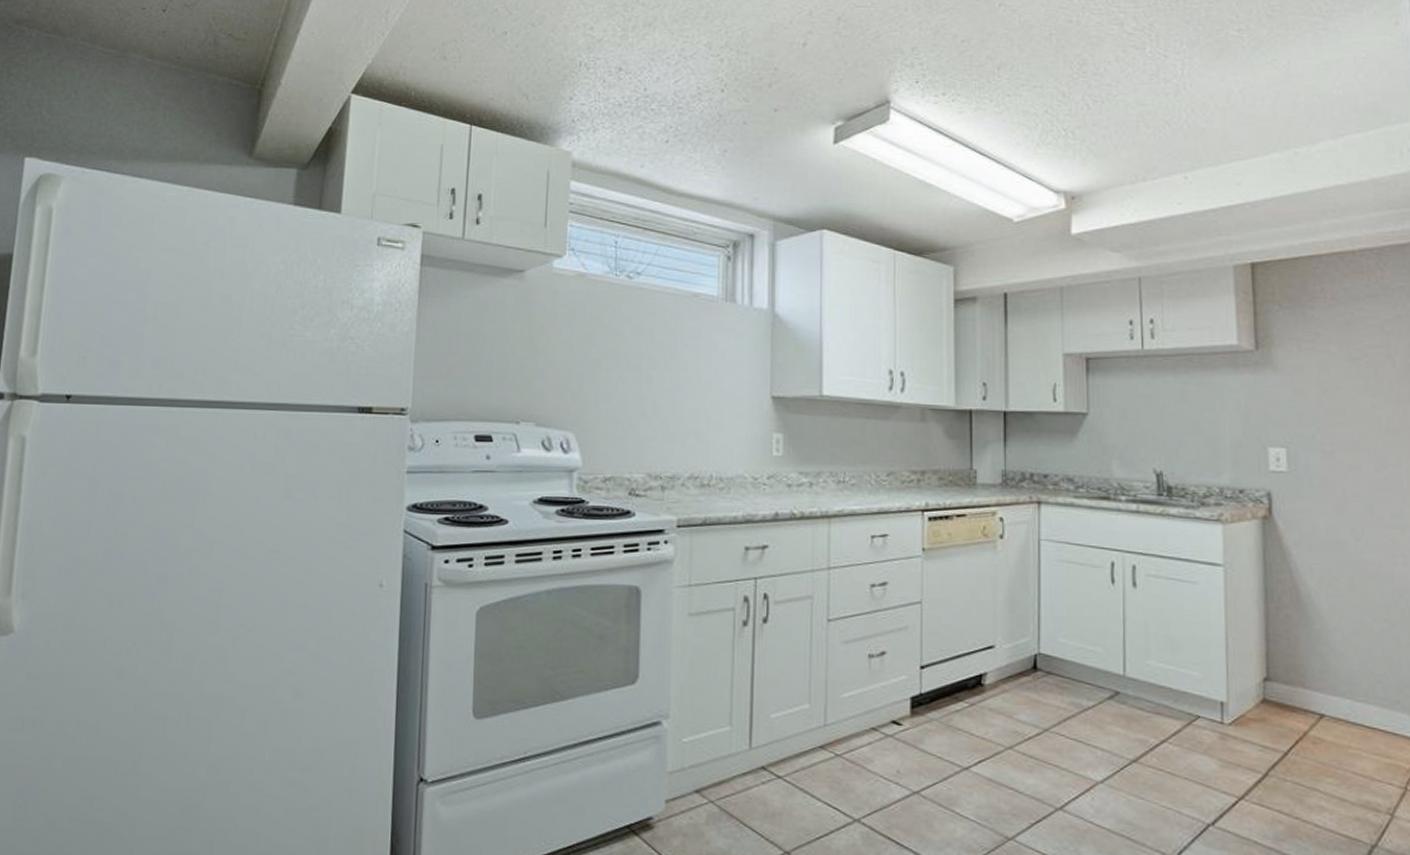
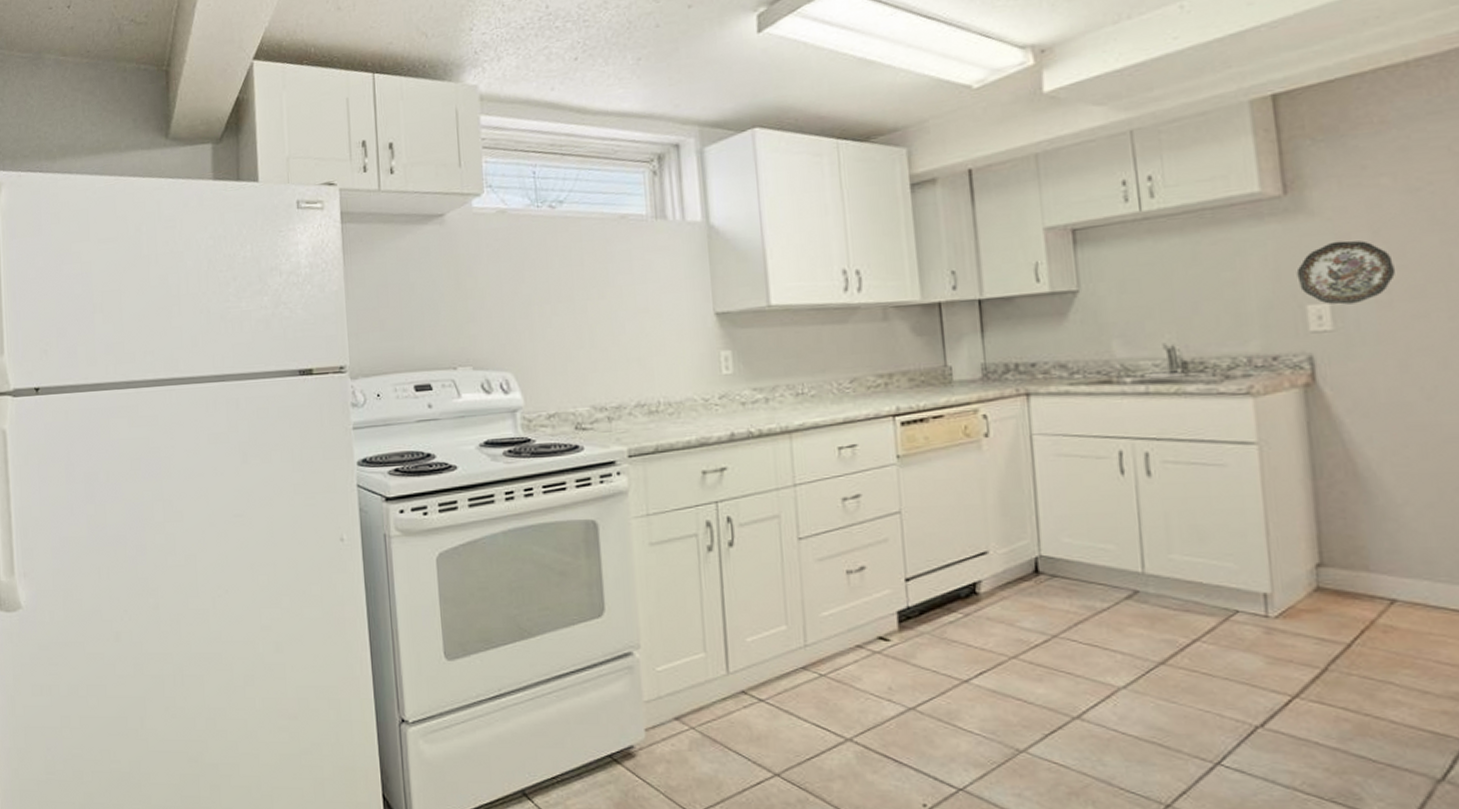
decorative plate: none [1262,395,1338,451] -> present [1296,240,1396,305]

